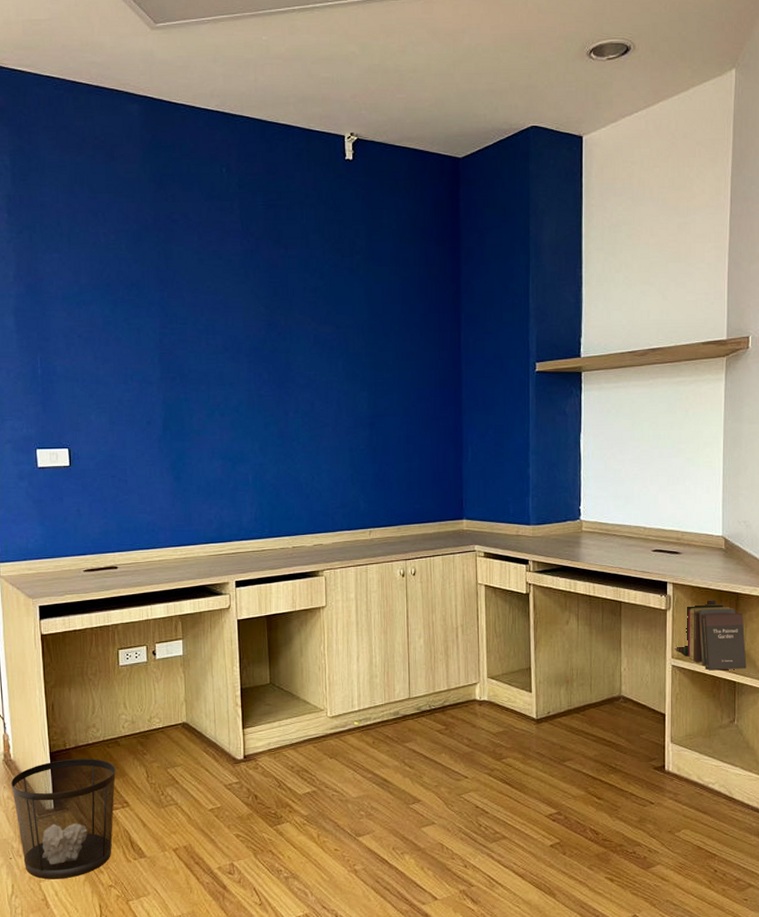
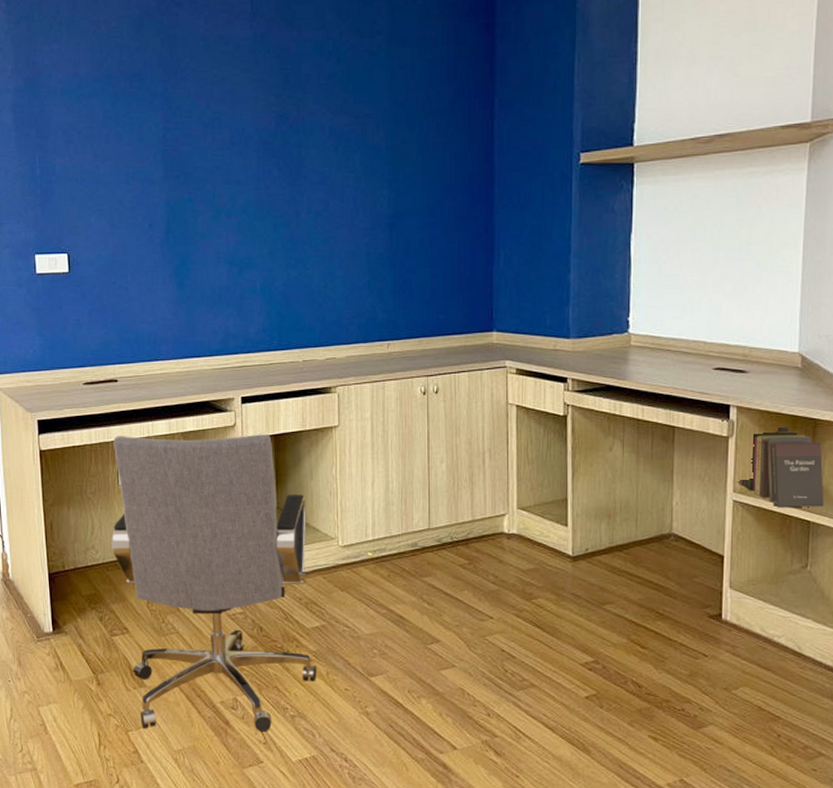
waste bin: present [10,758,117,880] -> none [9,580,116,705]
office chair: none [112,615,309,897] -> present [111,434,317,732]

